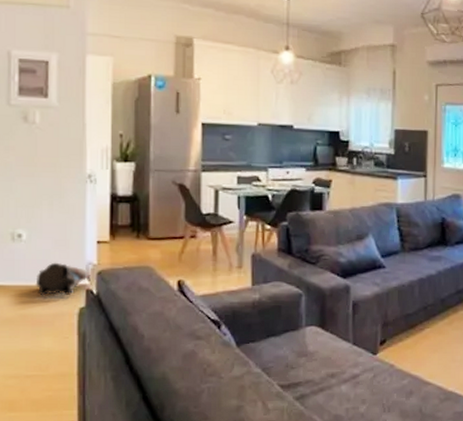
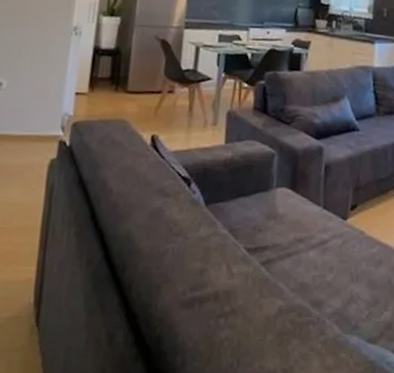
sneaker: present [35,262,89,296] -> none [9,112,64,147]

